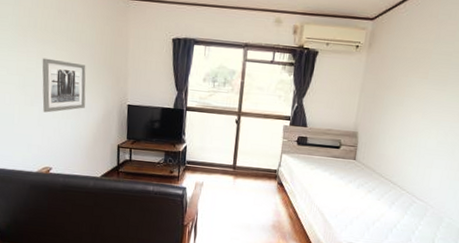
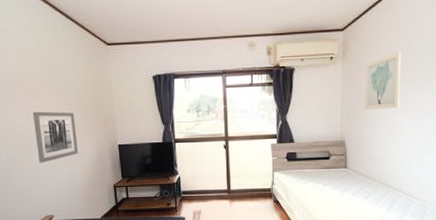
wall art: none [383,50,428,107] -> present [365,52,401,109]

